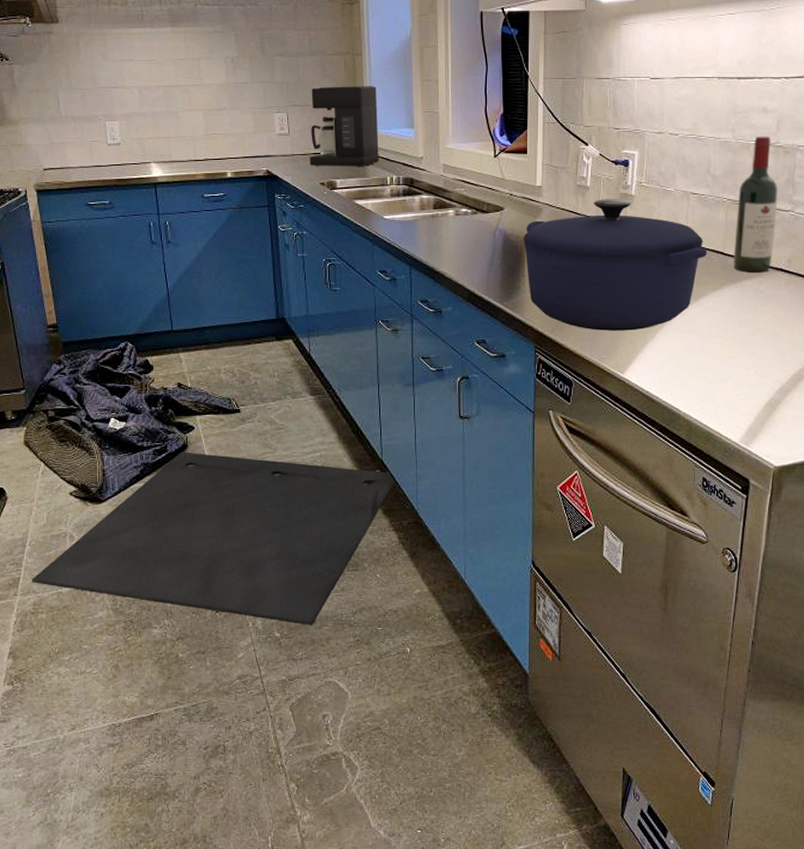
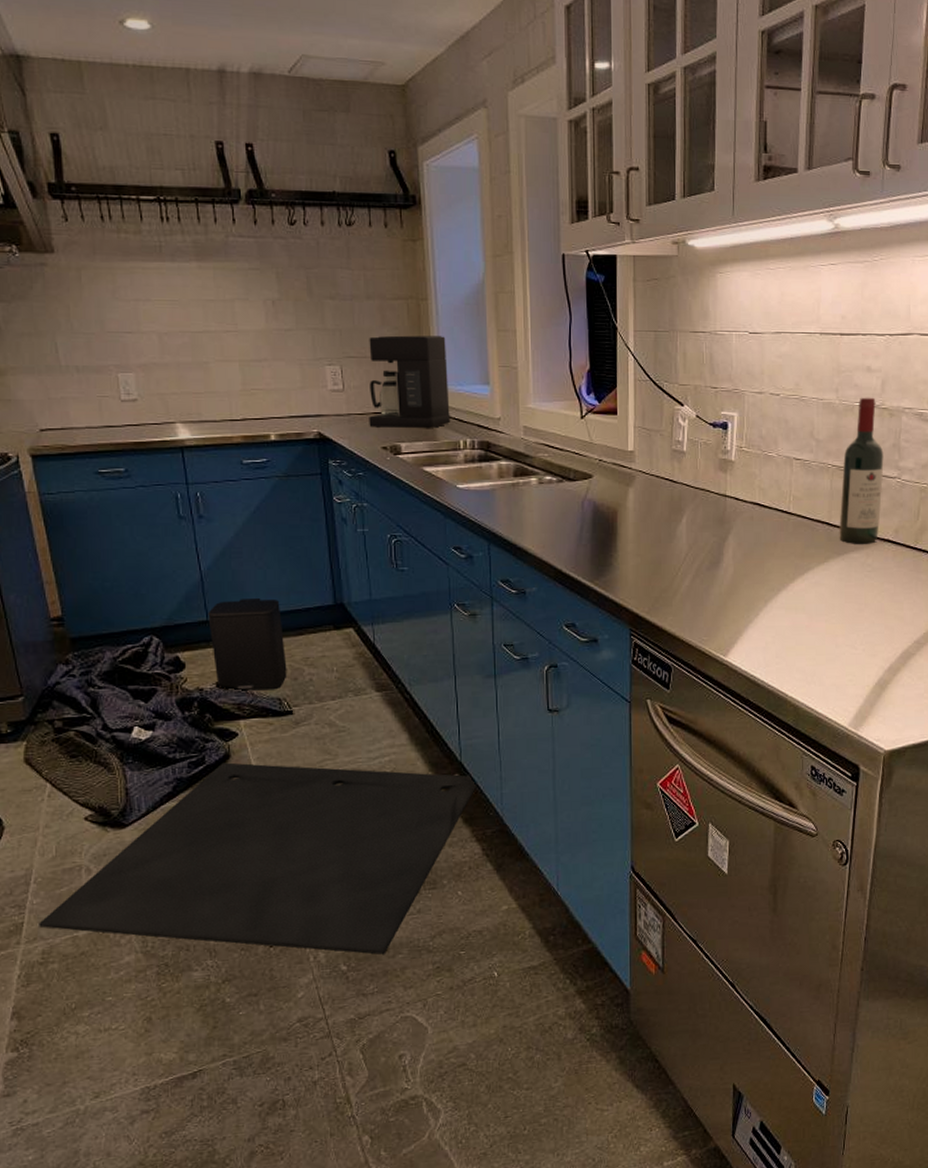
pedal bin: none [172,311,236,391] -> present [208,597,287,691]
cooking pot: present [523,198,708,331] -> none [615,464,813,610]

